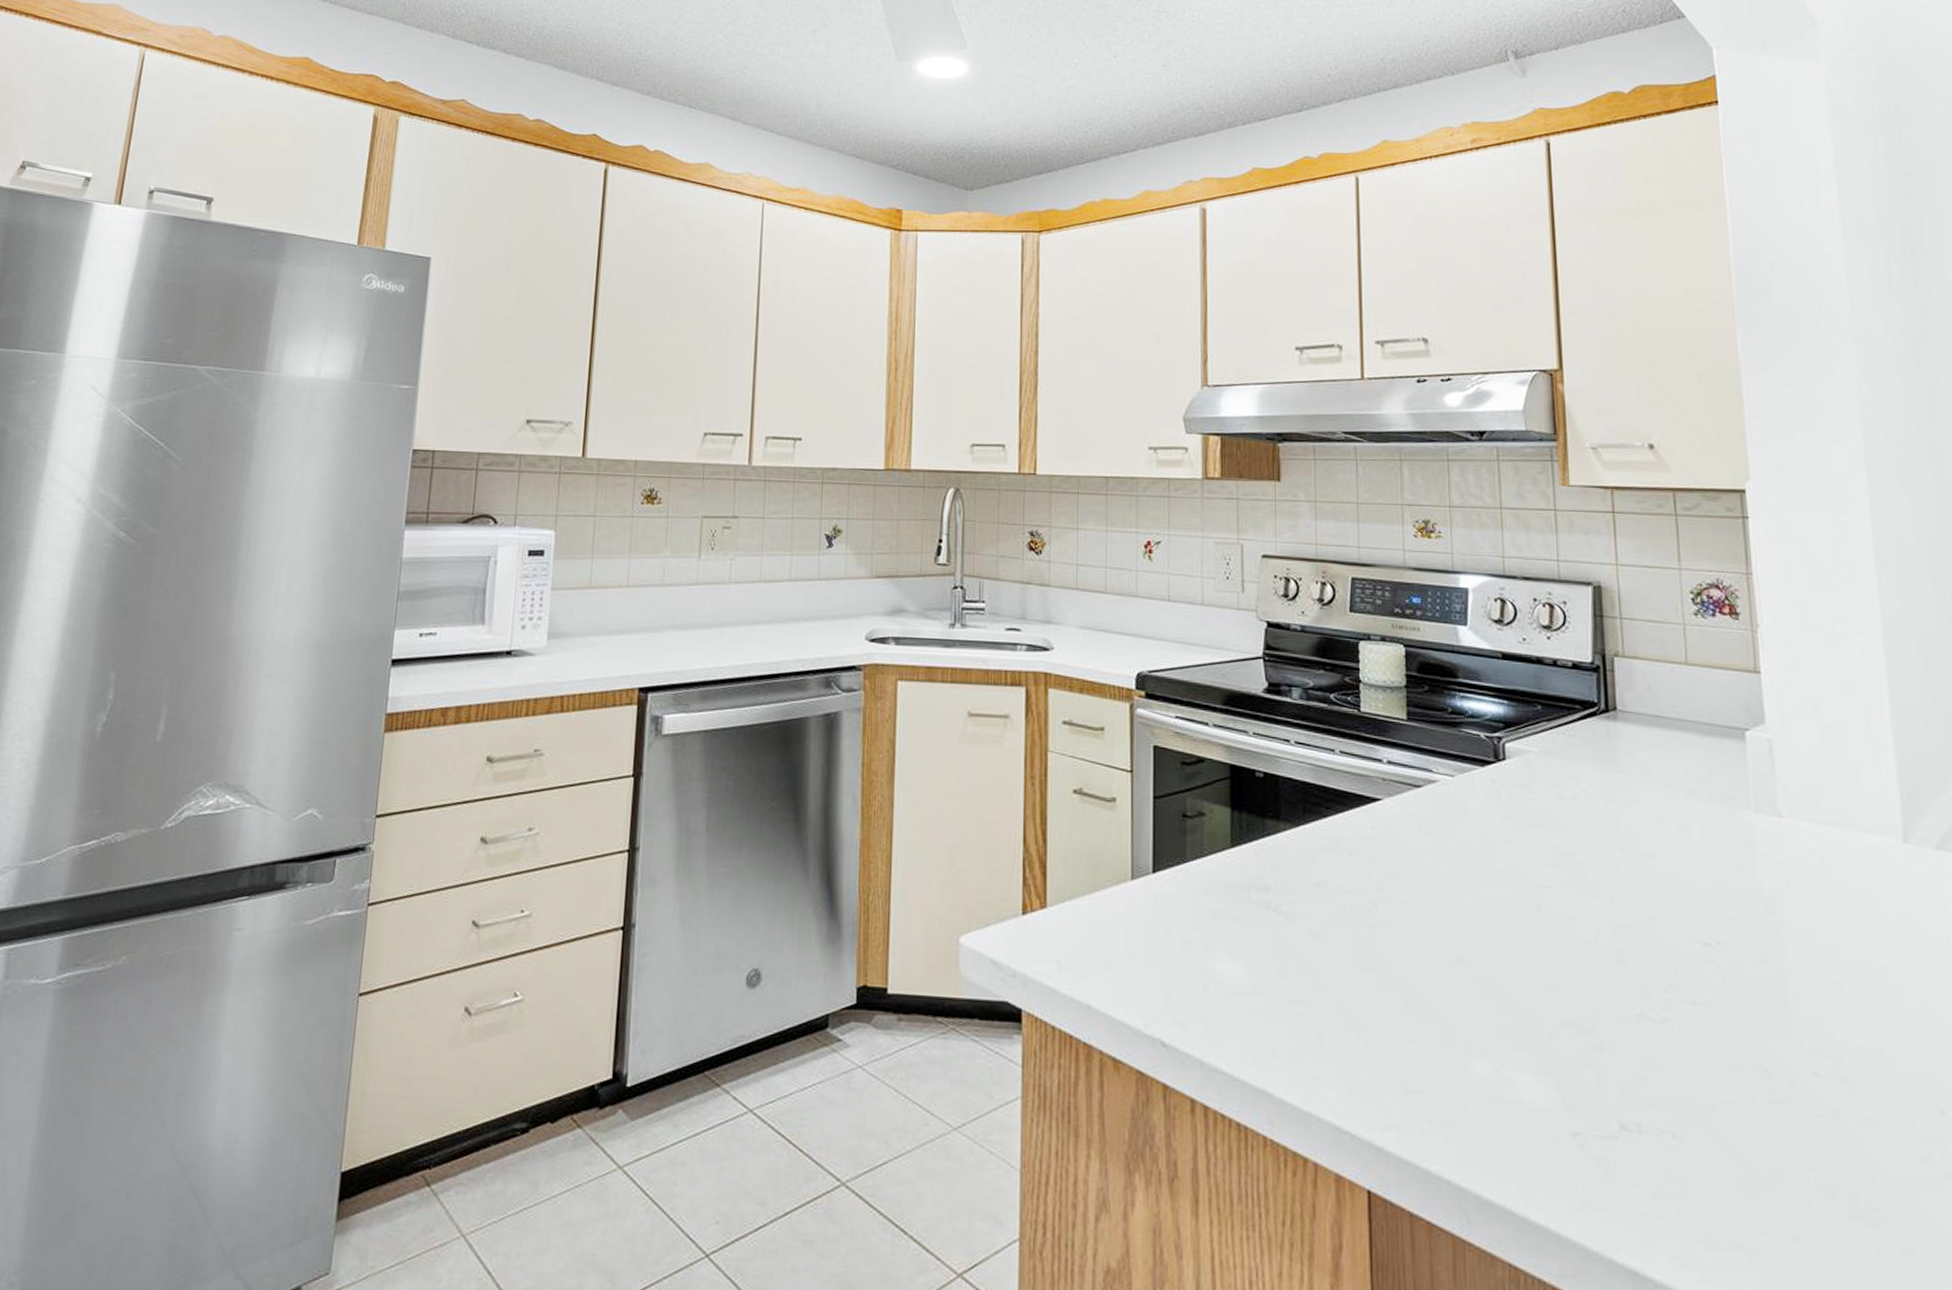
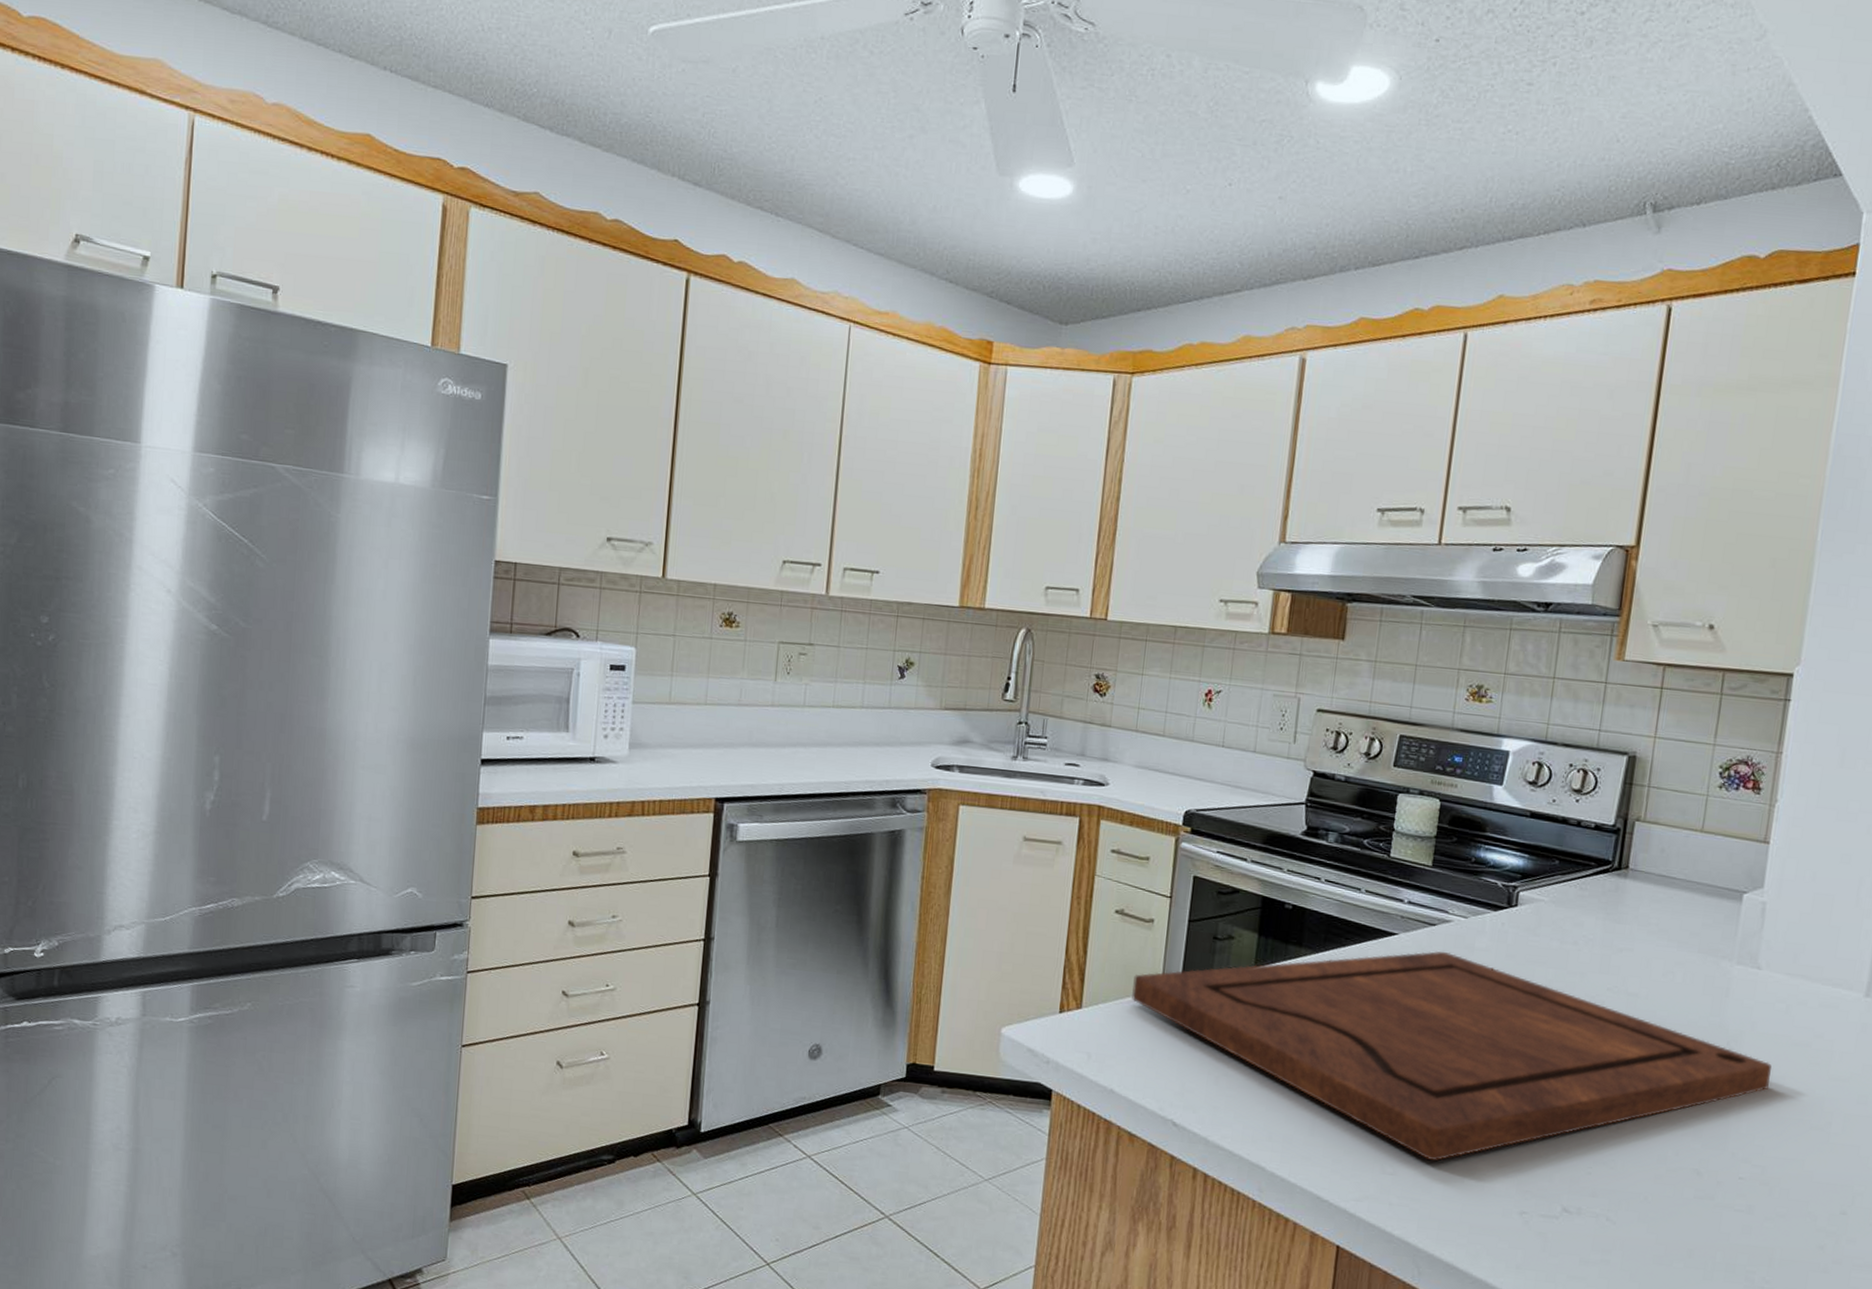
cutting board: none [1100,816,1823,1073] -> present [1132,951,1772,1161]

